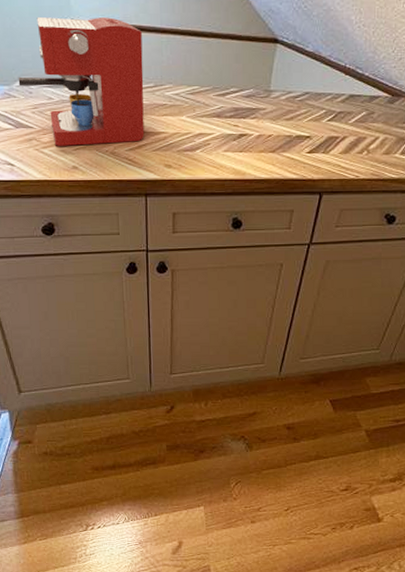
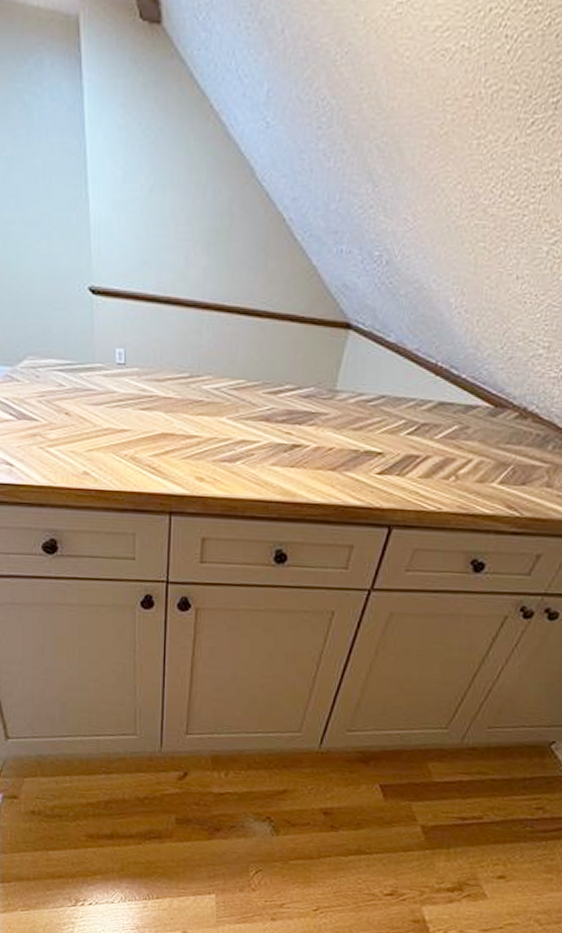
coffee maker: present [18,16,145,146] -> none [23,280,178,447]

